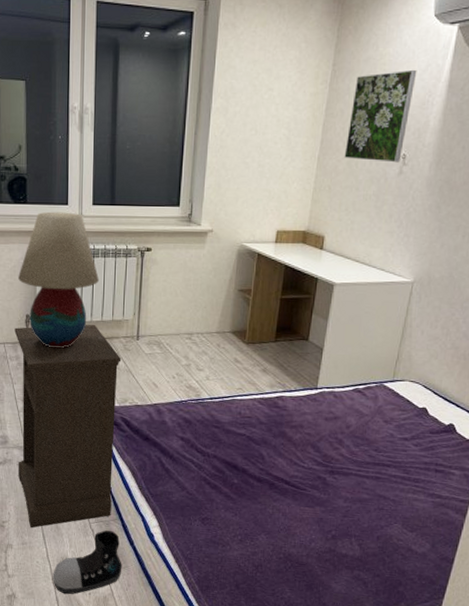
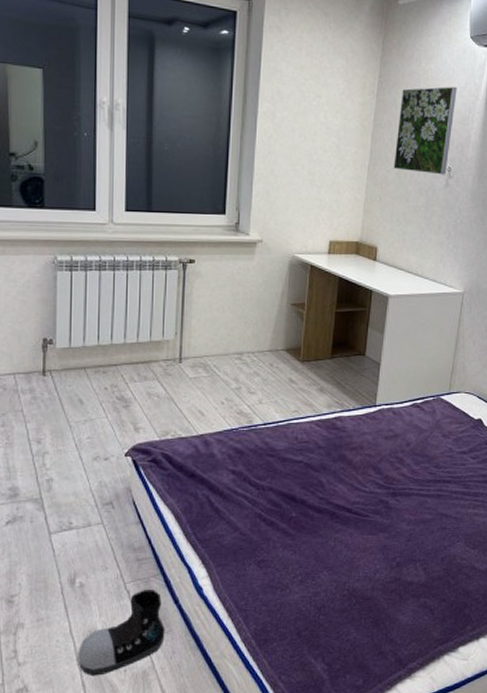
nightstand: present [14,324,122,528] -> none [28,346,162,599]
table lamp: present [18,211,100,348] -> none [33,218,135,377]

